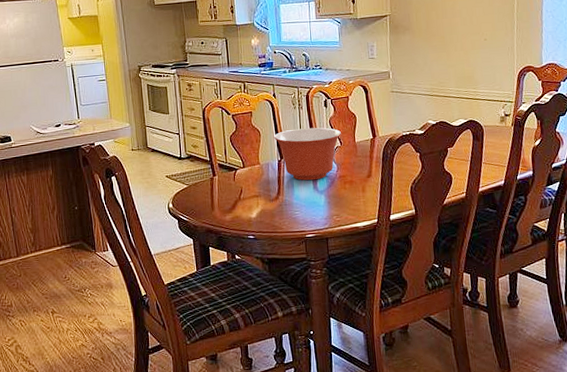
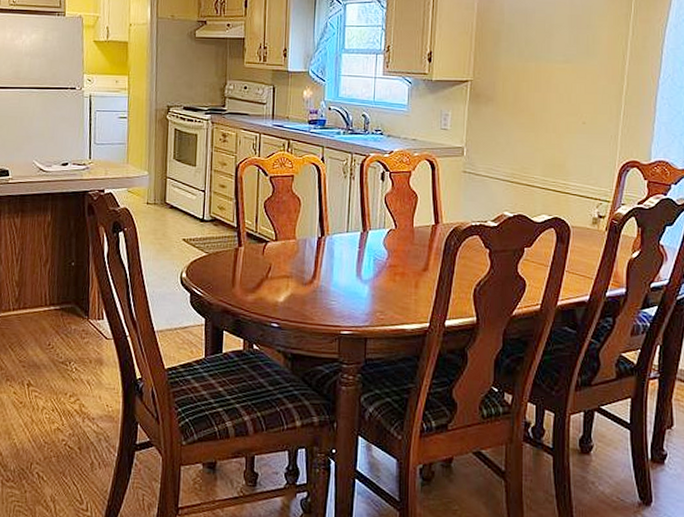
mixing bowl: present [273,127,342,181] -> none [315,202,398,267]

